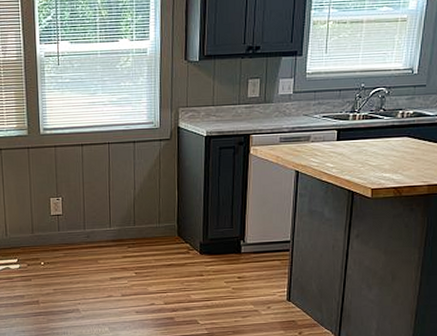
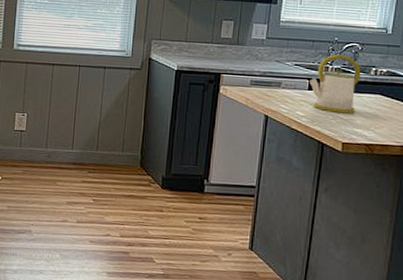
kettle: none [337,100,388,160] -> present [309,54,361,114]

